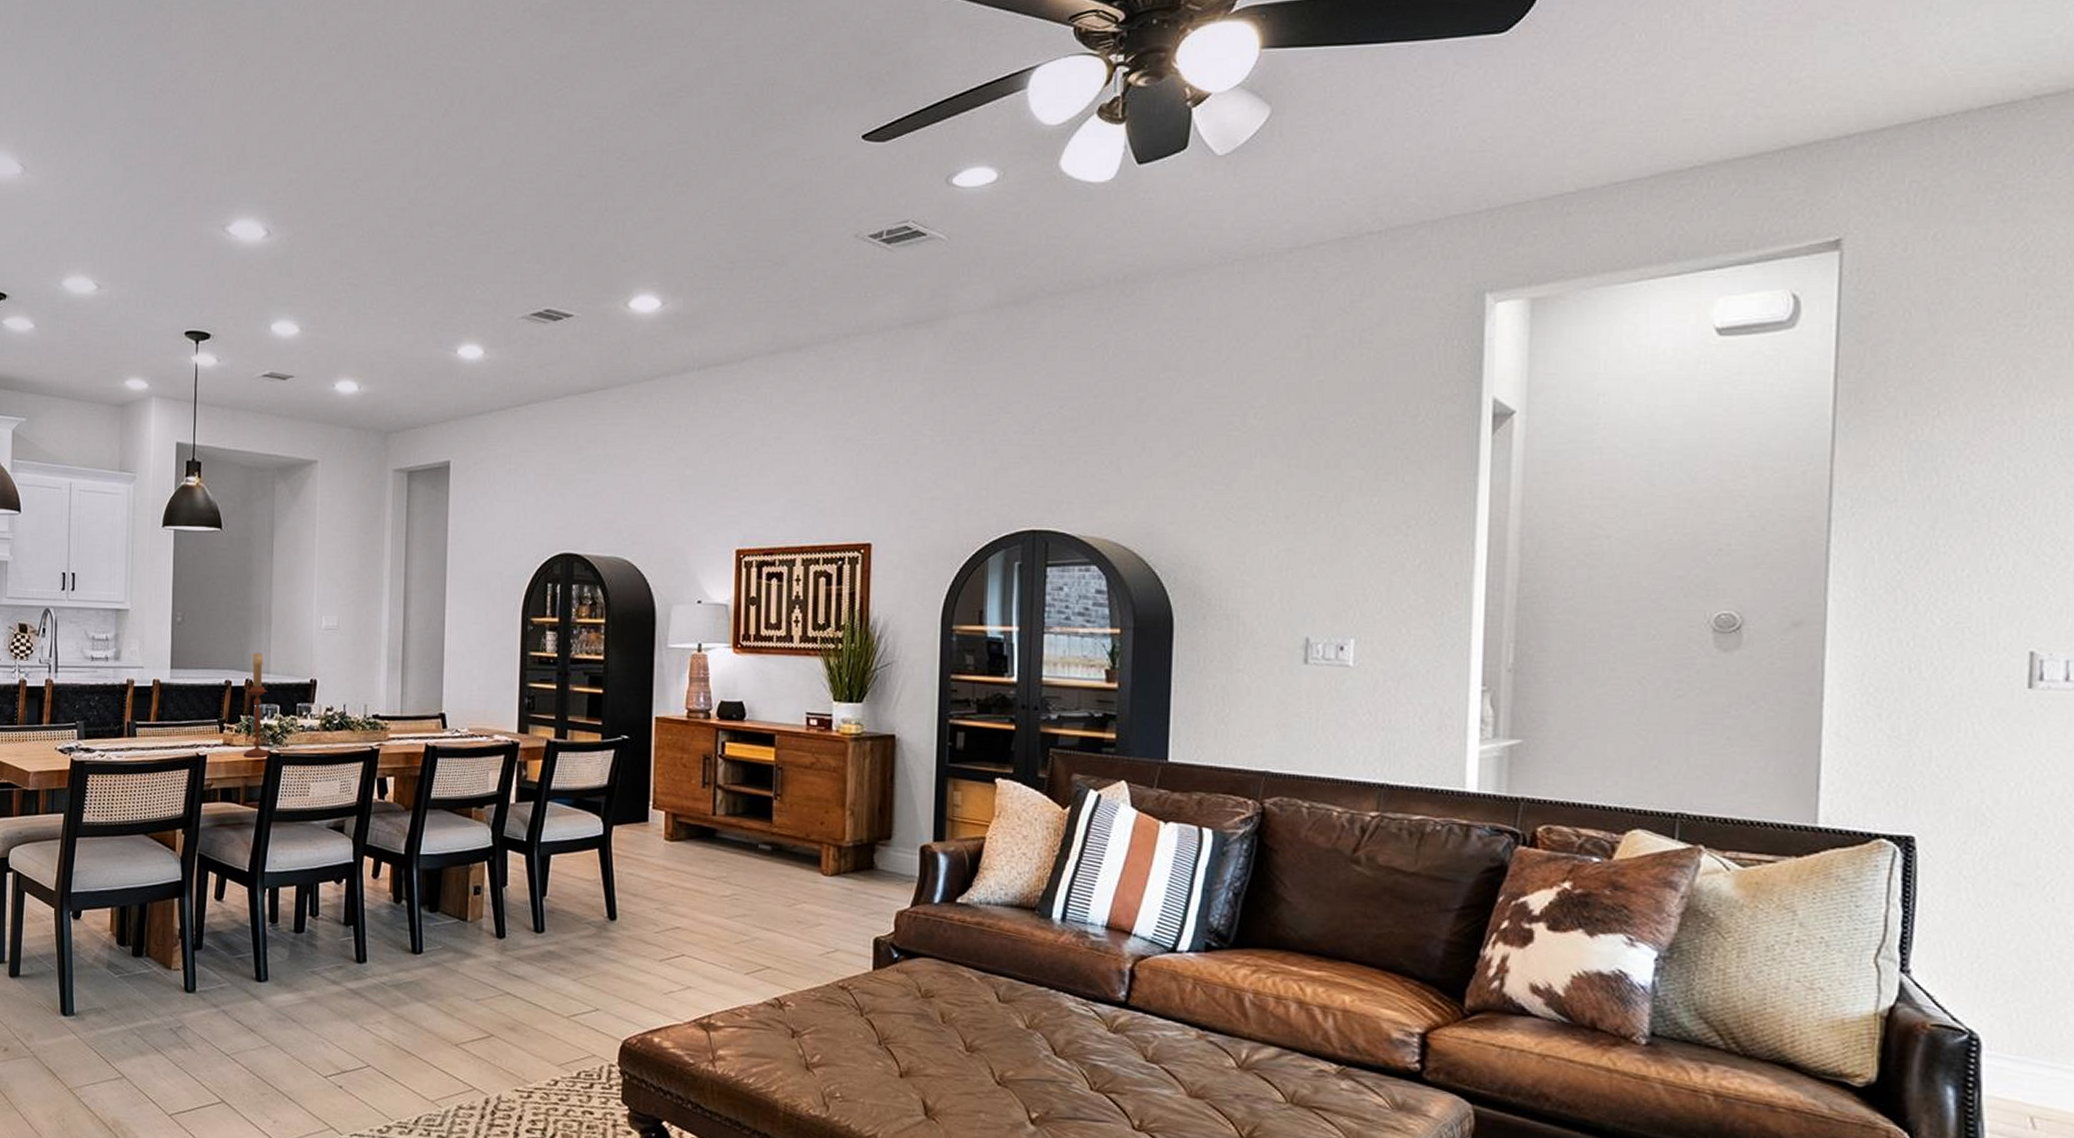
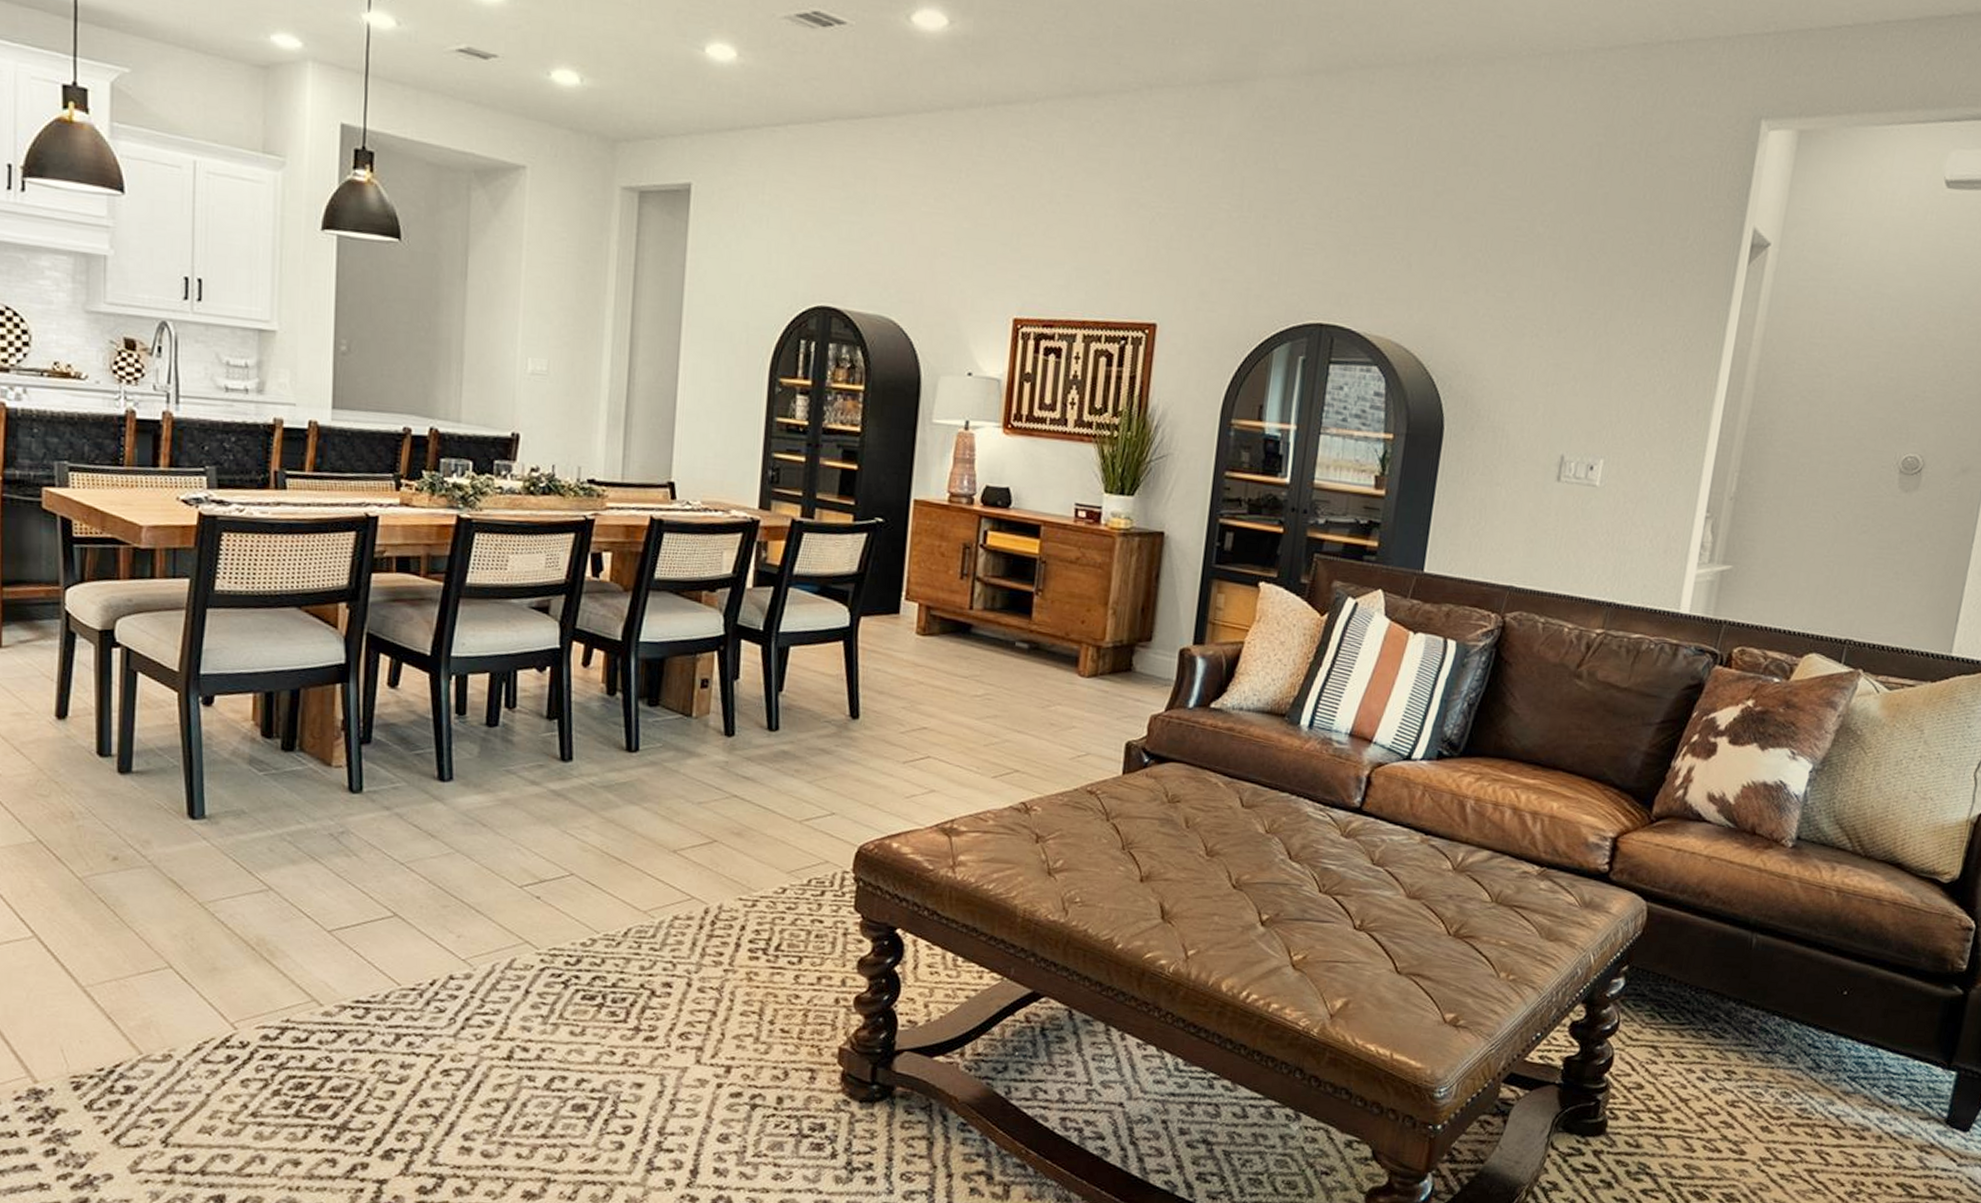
candlestick: present [243,651,271,758] -> none [425,395,460,523]

